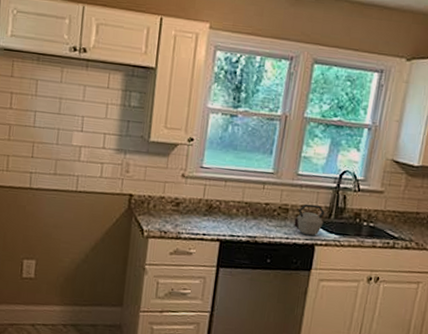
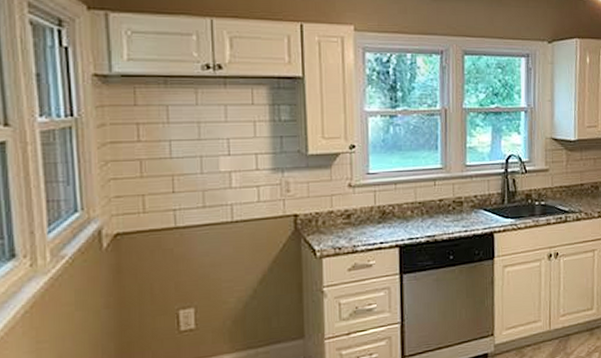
kettle: present [294,204,325,236] -> none [470,193,498,225]

